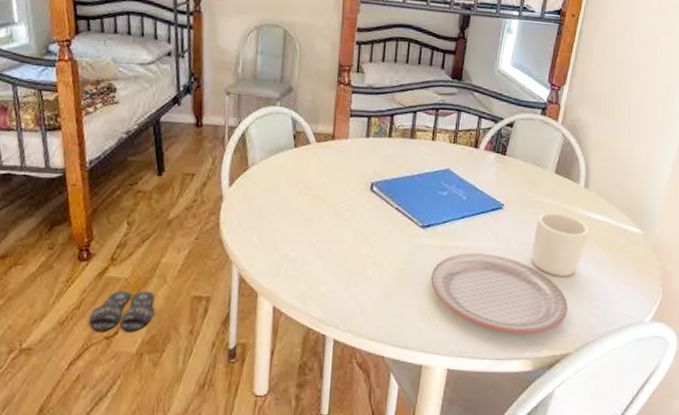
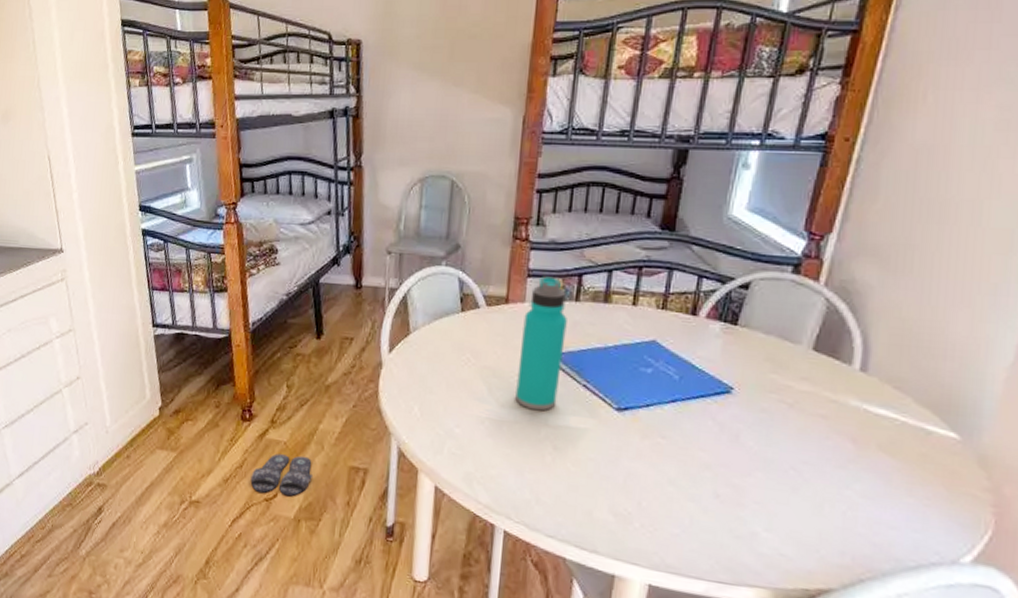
water bottle: none [341,116,382,232] -> present [515,276,567,411]
plate: present [430,252,568,334] -> none [627,445,830,558]
mug: present [531,212,589,277] -> none [773,401,867,488]

